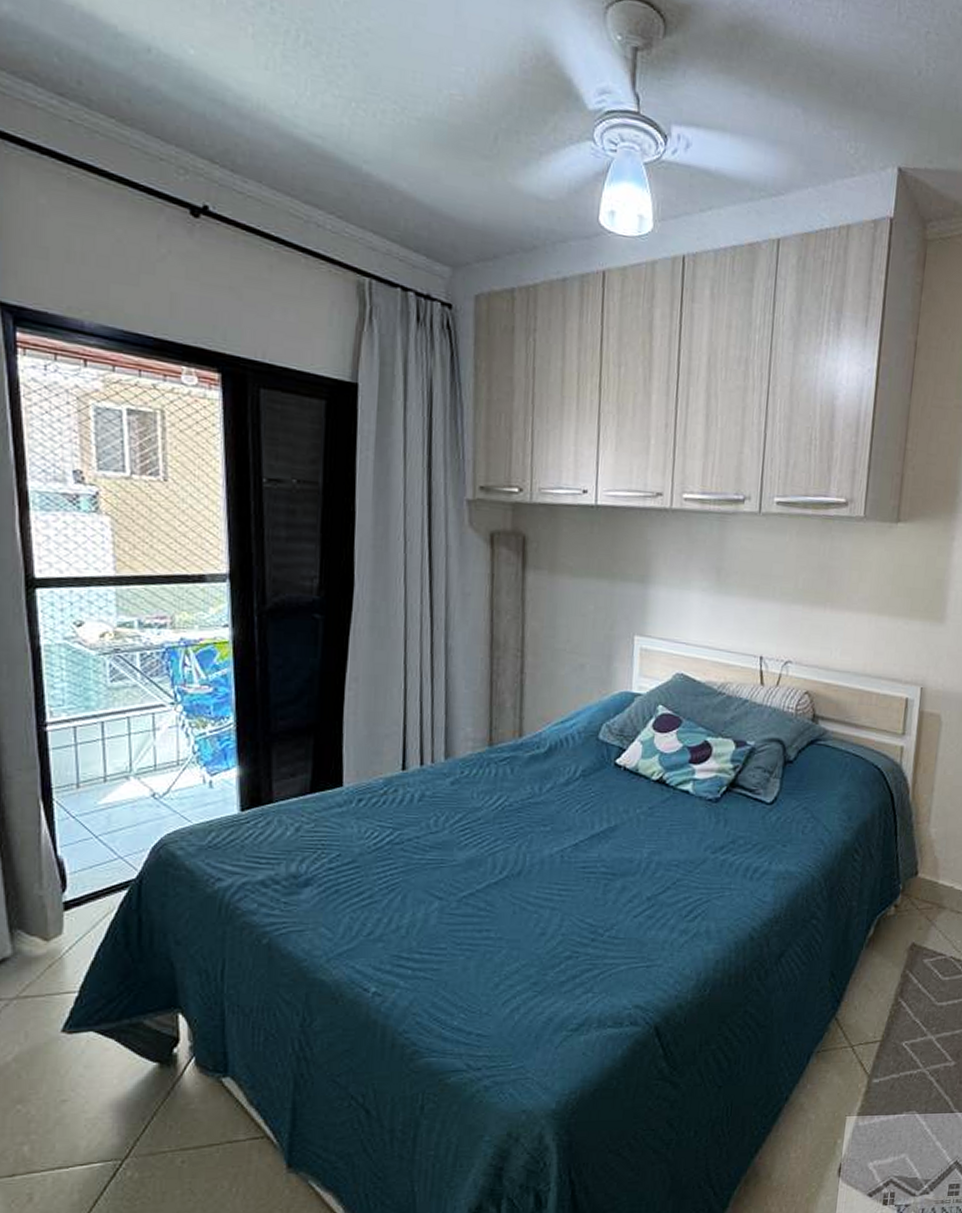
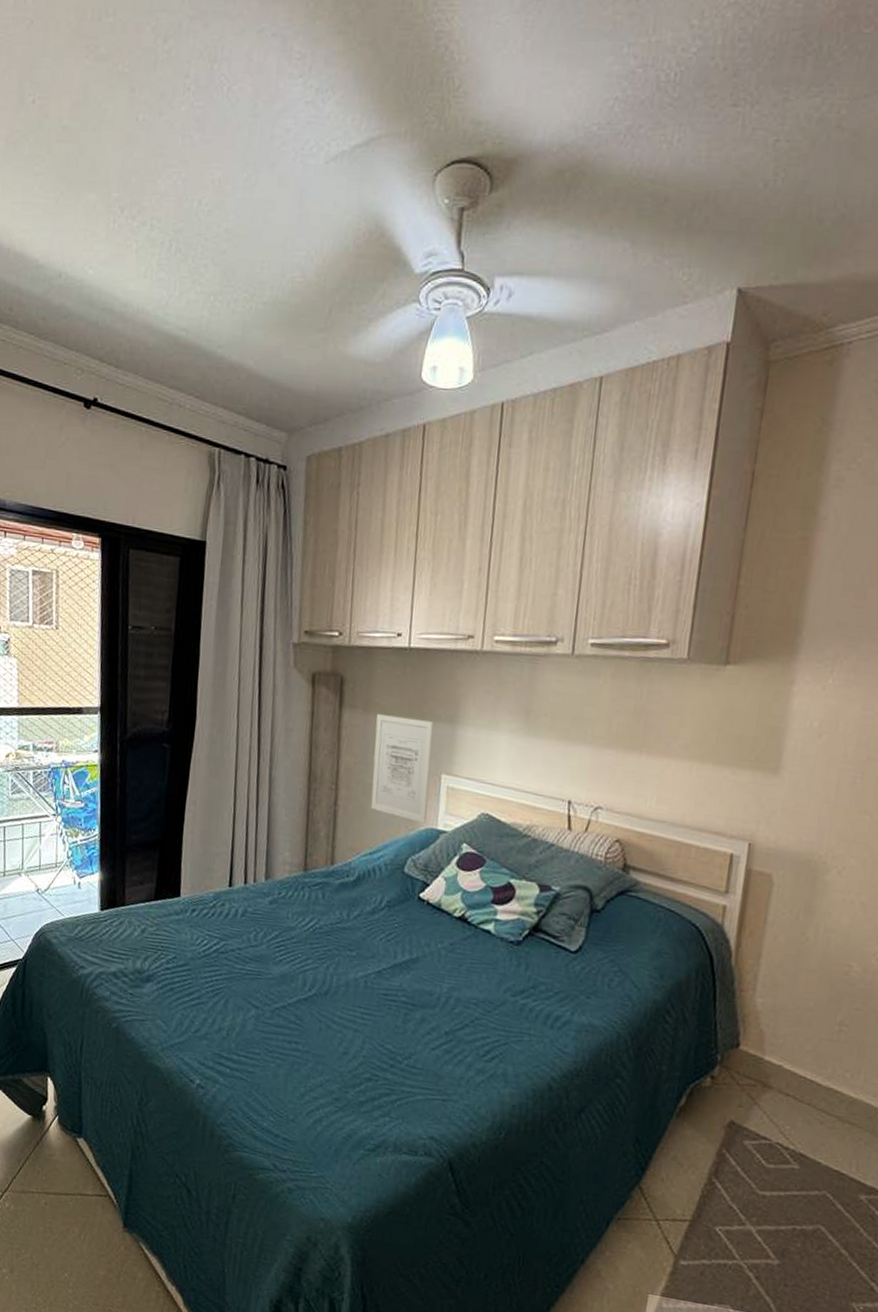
wall art: none [560,575,625,687] -> present [370,714,434,823]

